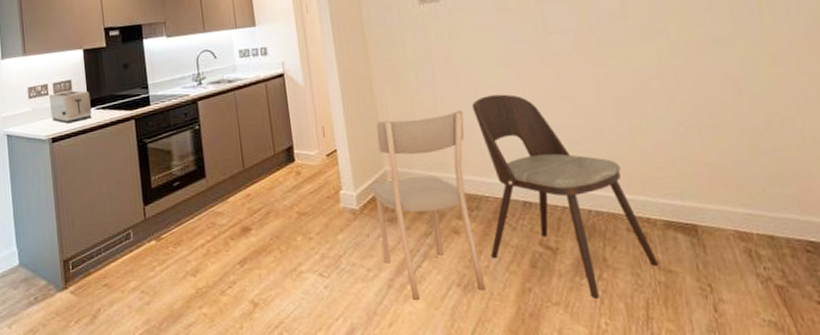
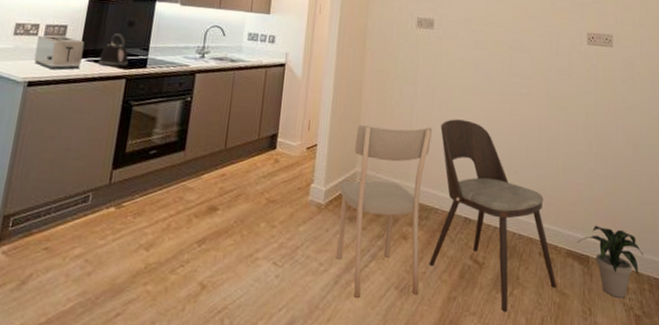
kettle: none [106,77,133,111] -> present [98,33,129,68]
potted plant: none [675,187,775,269] -> present [577,225,643,298]

